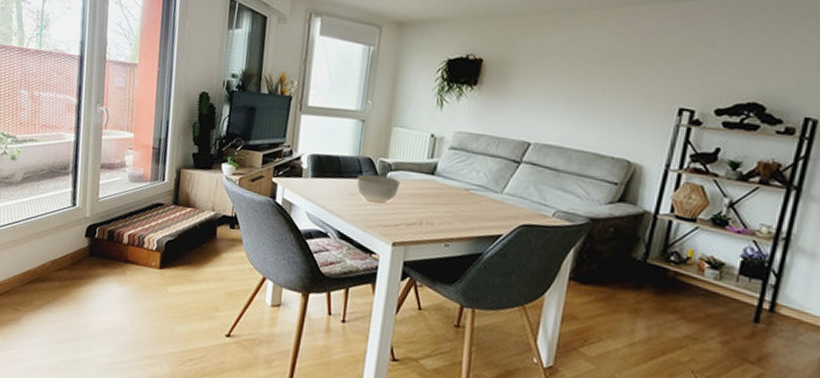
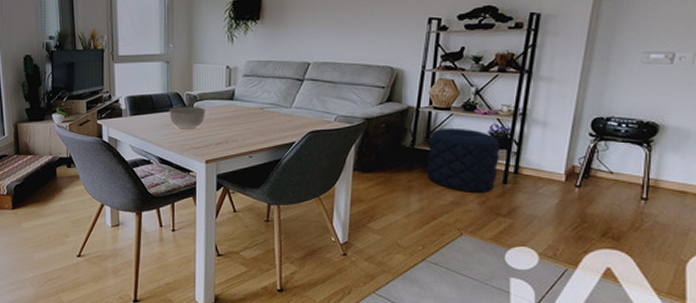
pouf: none [659,243,753,331] -> present [426,127,499,193]

